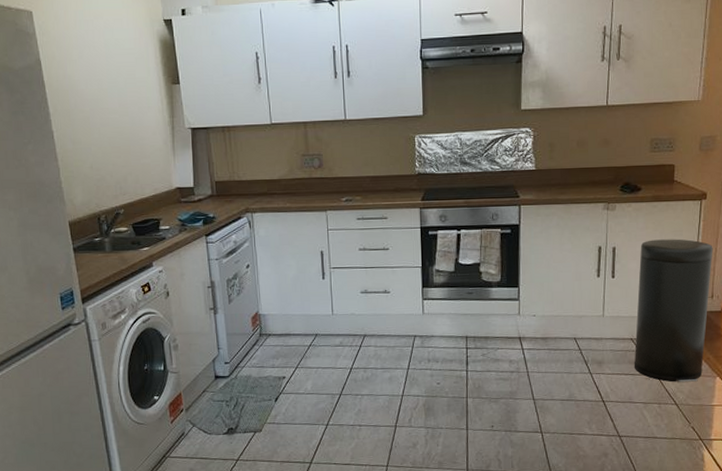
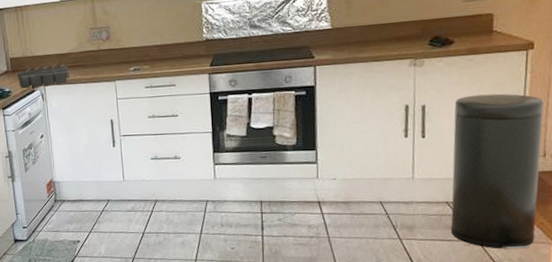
dish rack: none [221,190,281,214] -> present [15,63,71,89]

